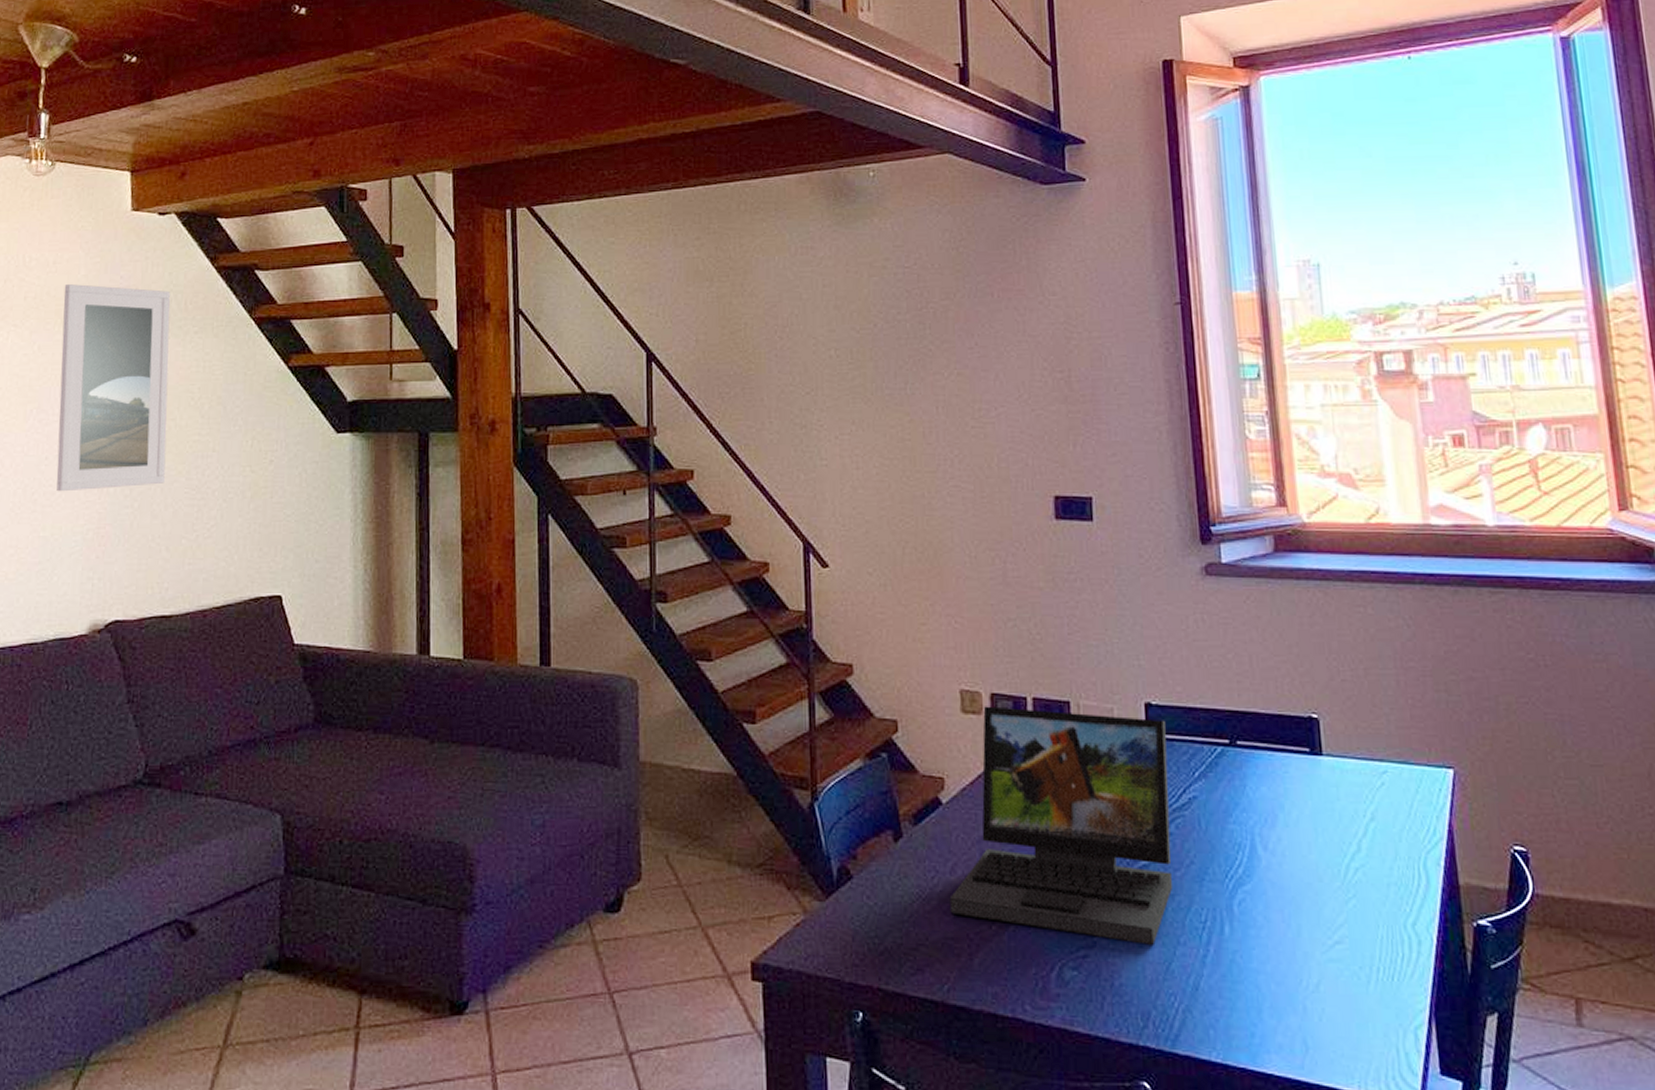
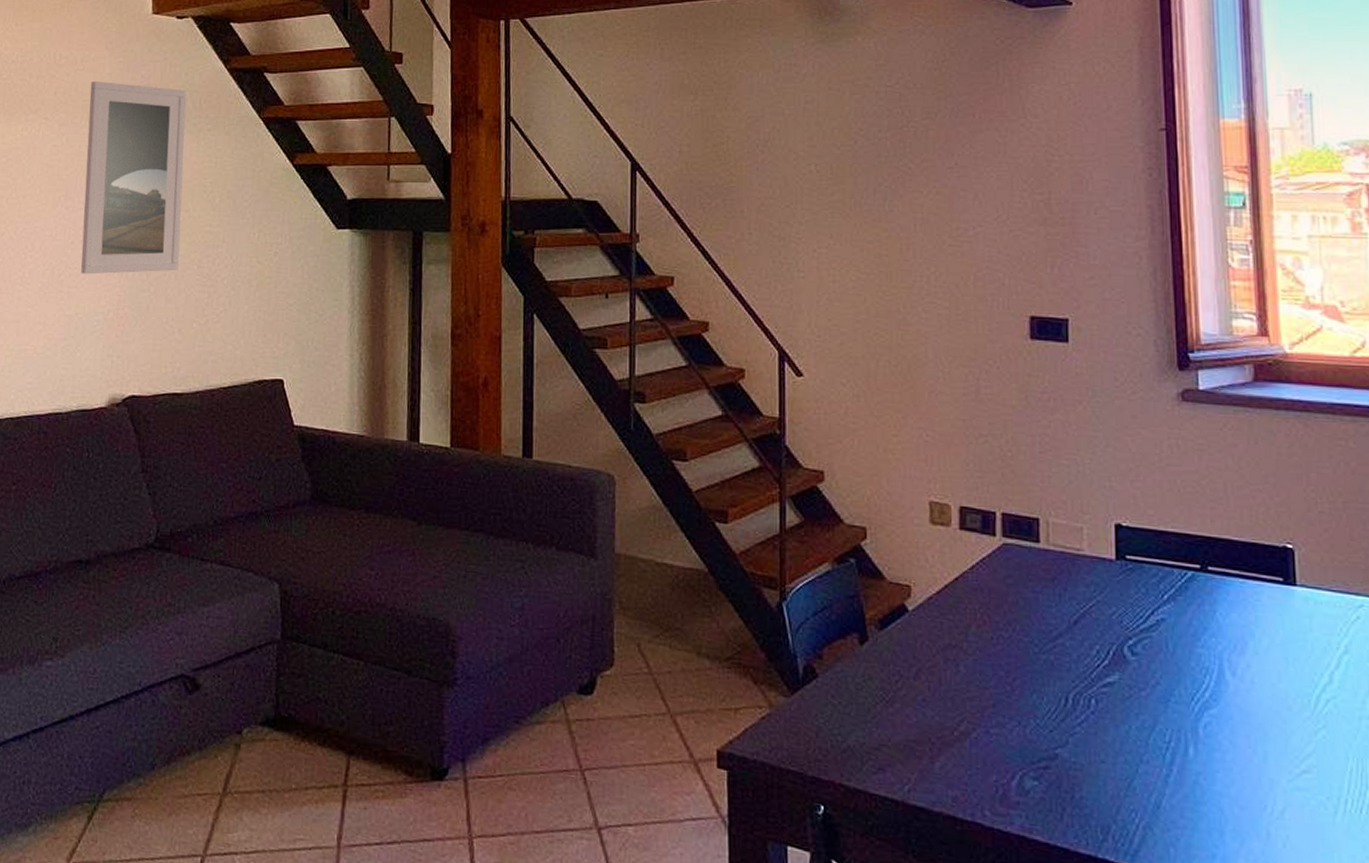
laptop: present [949,706,1173,945] -> none [912,518,1138,761]

